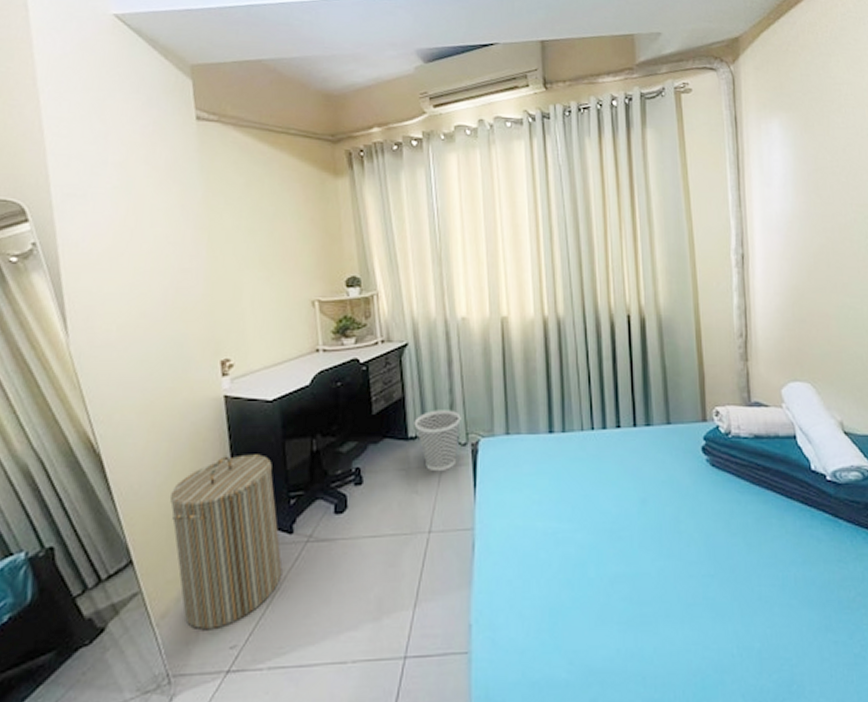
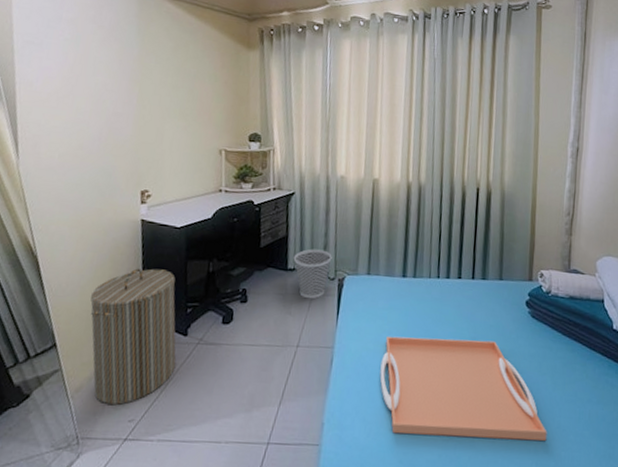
serving tray: none [534,500,747,629] -> present [380,336,547,441]

